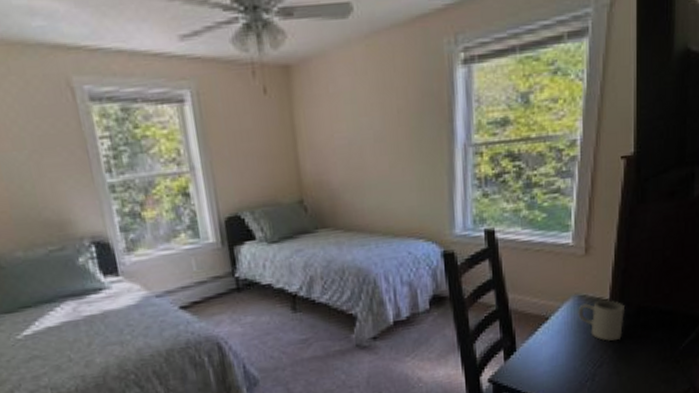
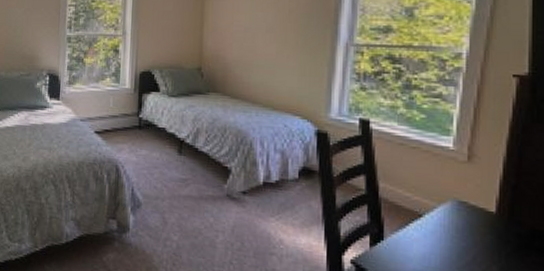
mug: present [578,299,624,341] -> none [456,210,514,259]

